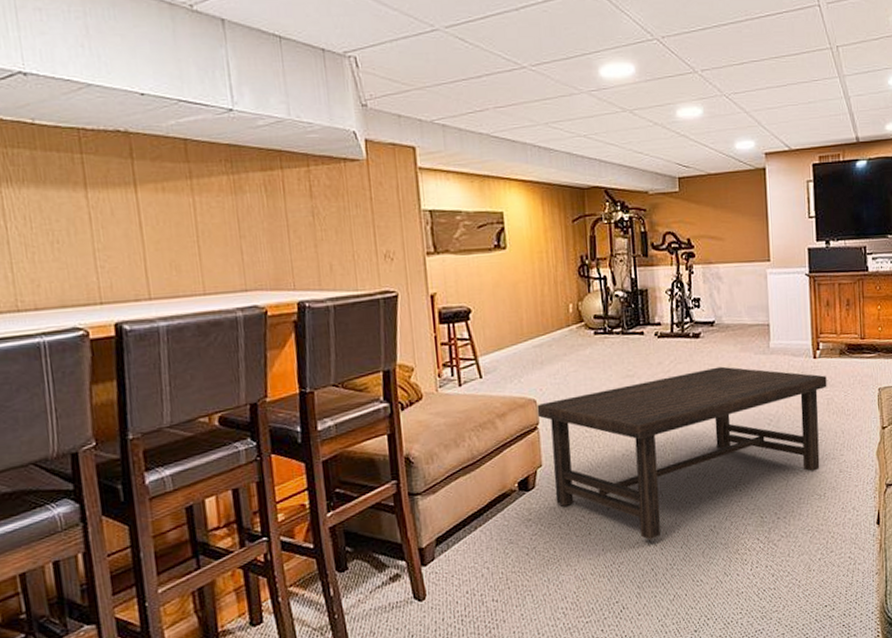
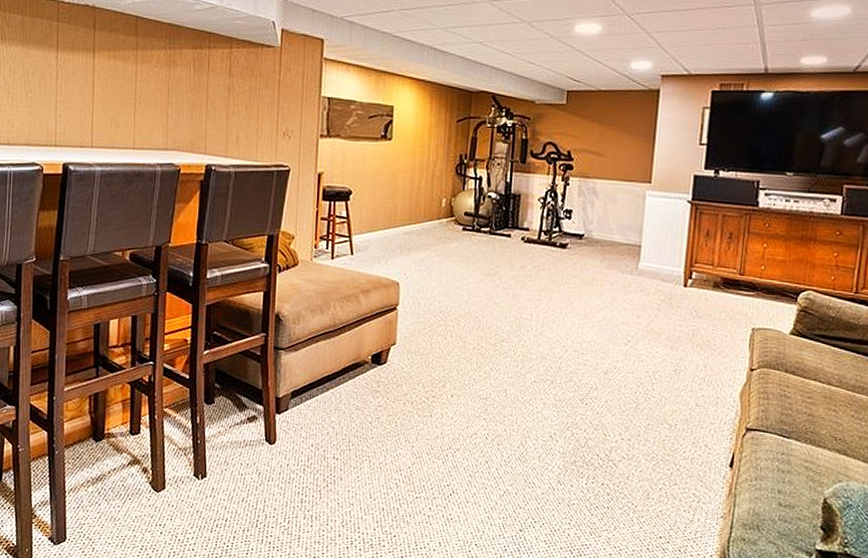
coffee table: present [537,366,827,540] -> none [398,279,696,433]

